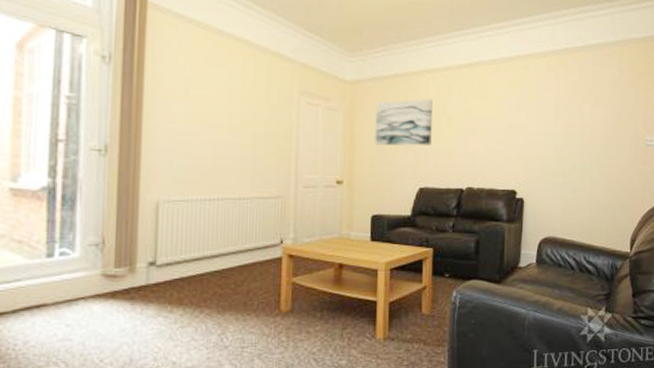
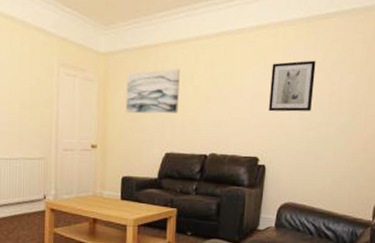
wall art: none [524,92,568,143] -> present [269,60,316,112]

